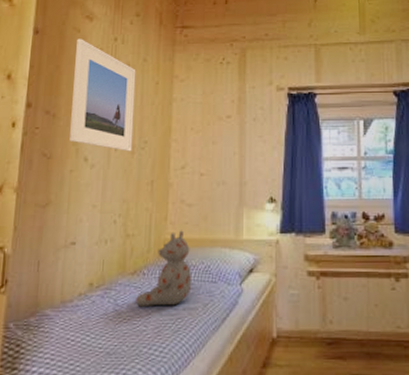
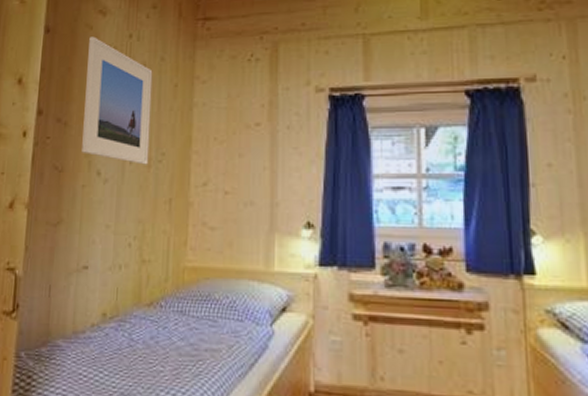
stuffed bear: present [136,230,192,306] -> none [152,257,215,344]

